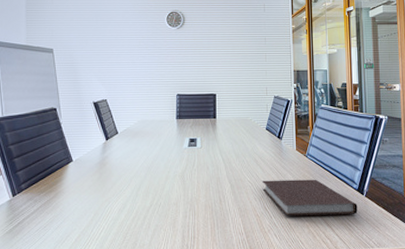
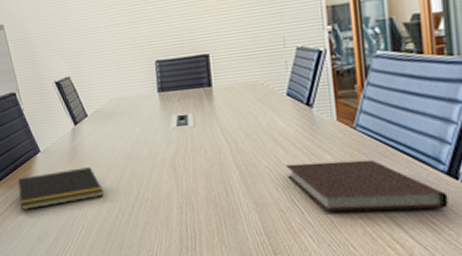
notepad: none [47,177,124,214] -> present [17,167,104,211]

